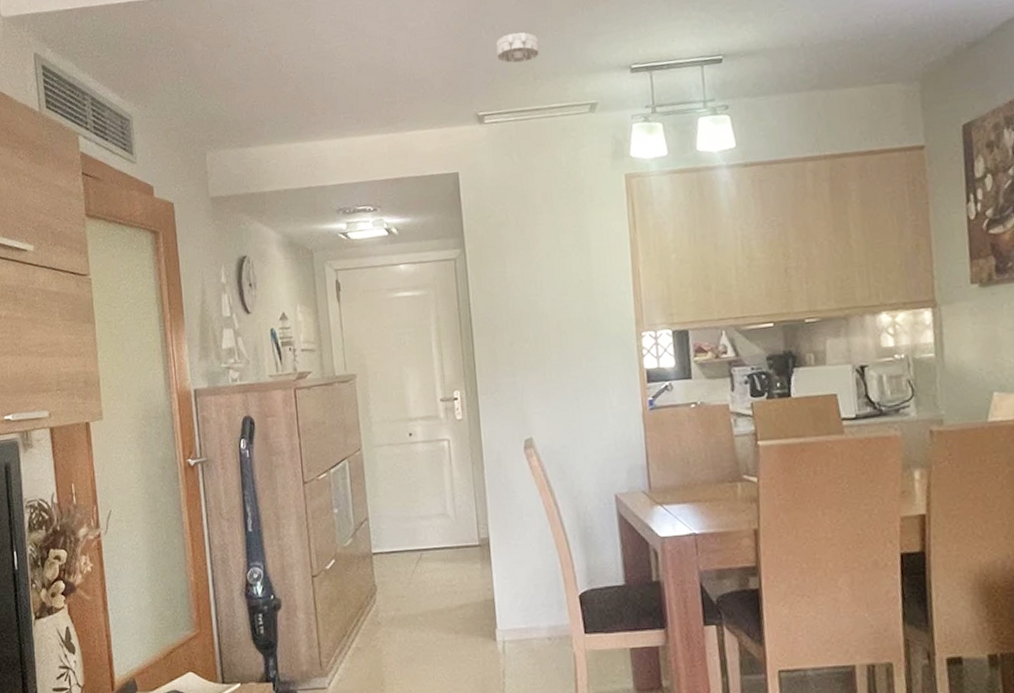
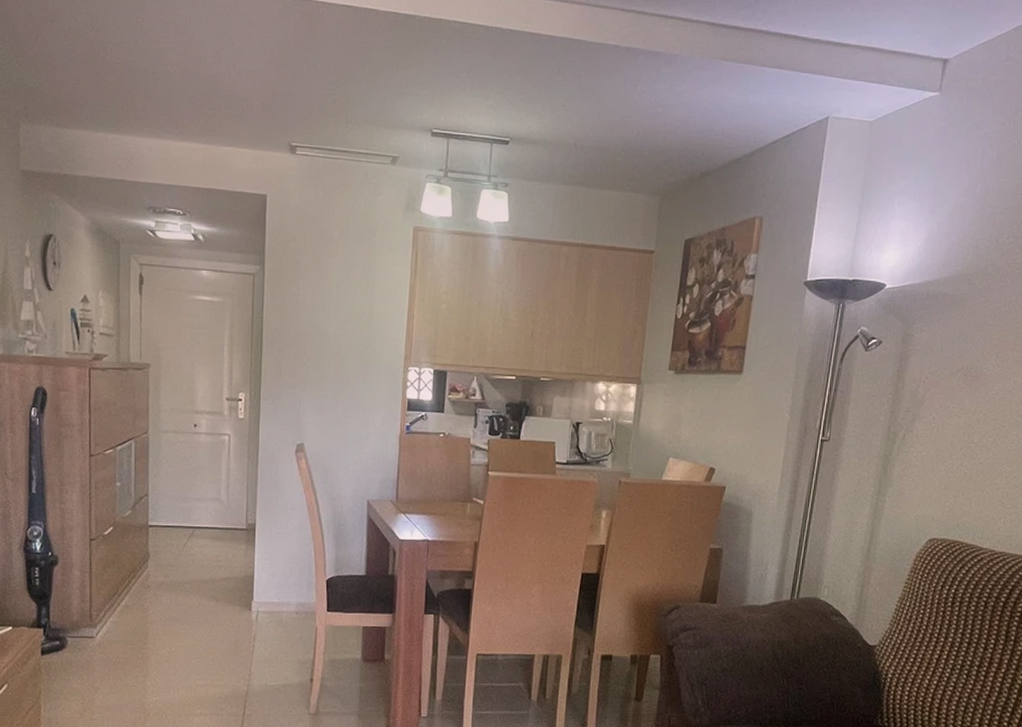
smoke detector: present [496,32,540,63] -> none [315,74,355,105]

